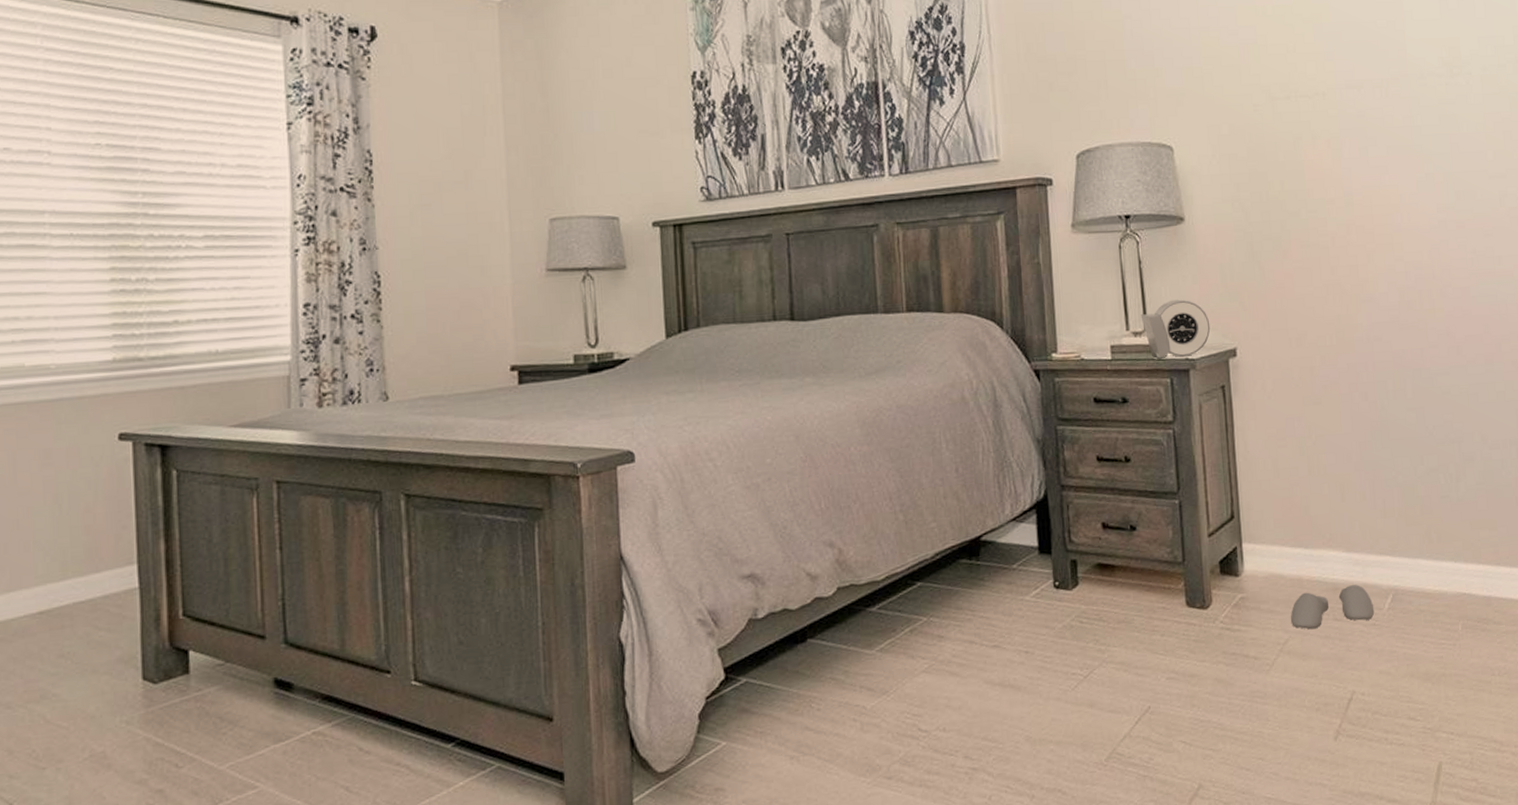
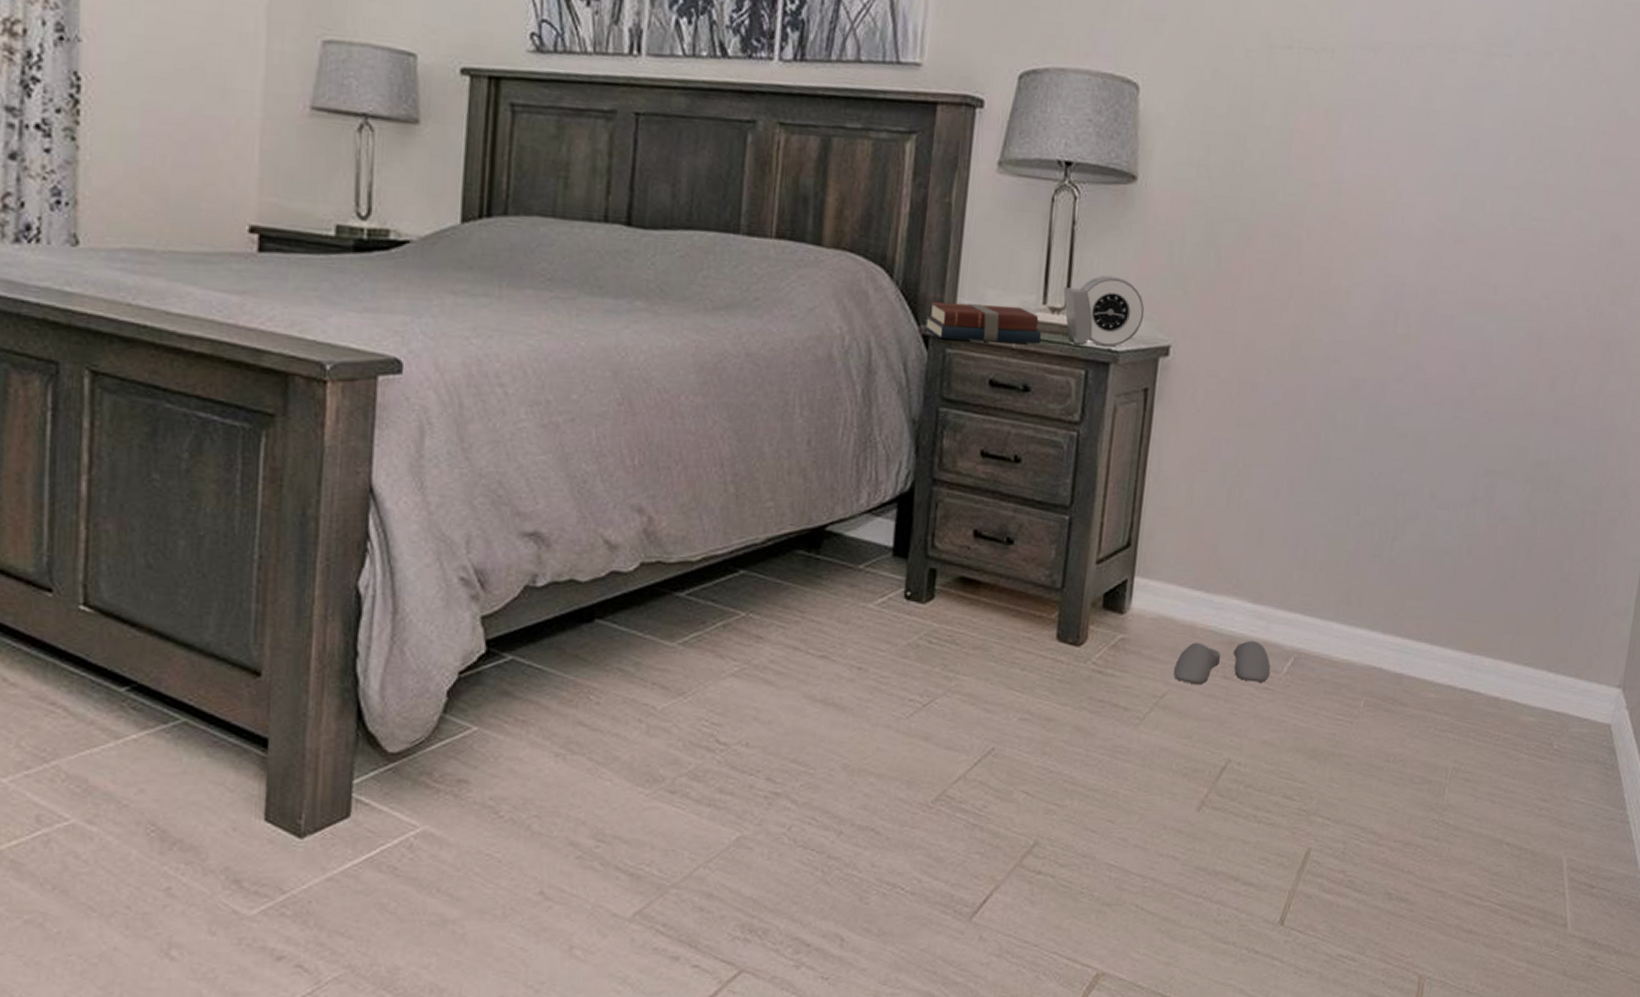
books: none [1034,335,1130,370] -> present [925,301,1042,344]

